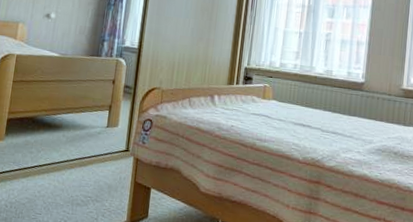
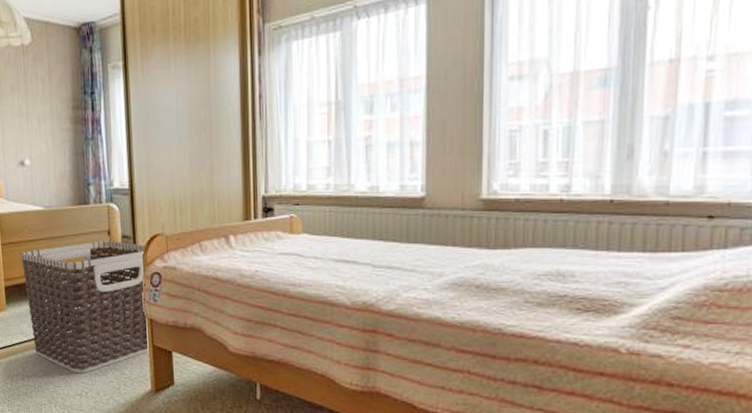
clothes hamper: none [24,88,144,203] -> present [20,241,150,374]

